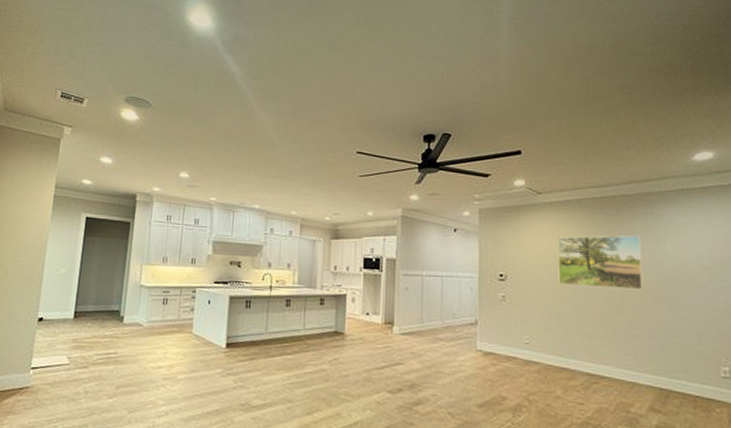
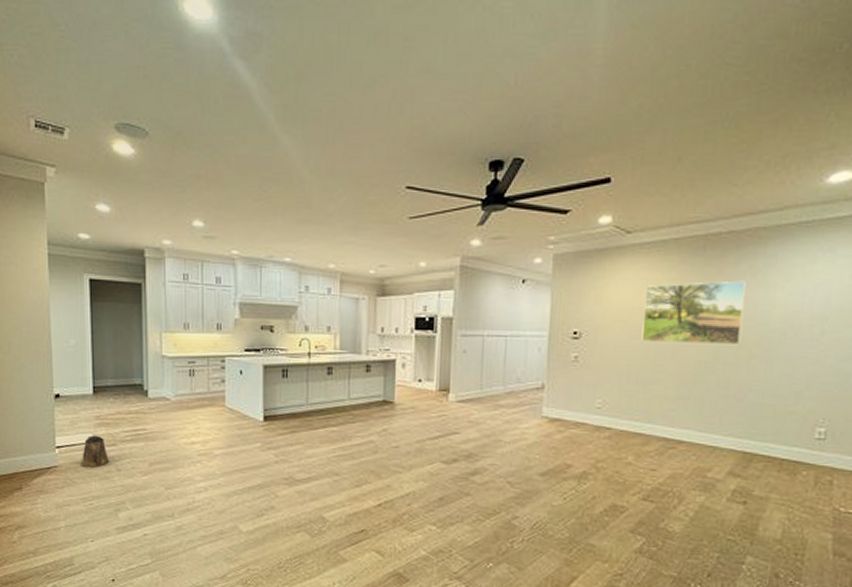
watering can: none [51,357,79,389] -> present [81,435,109,467]

